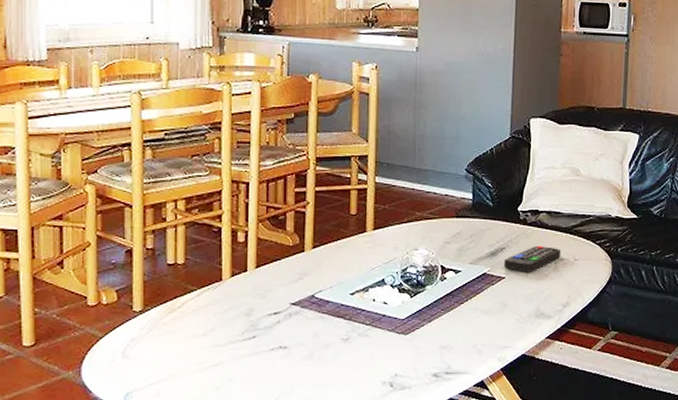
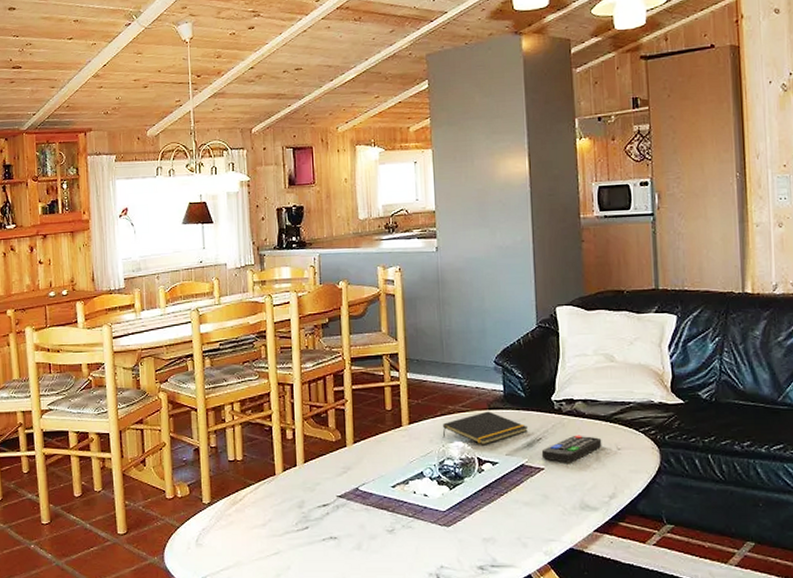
notepad: none [407,219,493,254] -> present [442,411,528,445]

